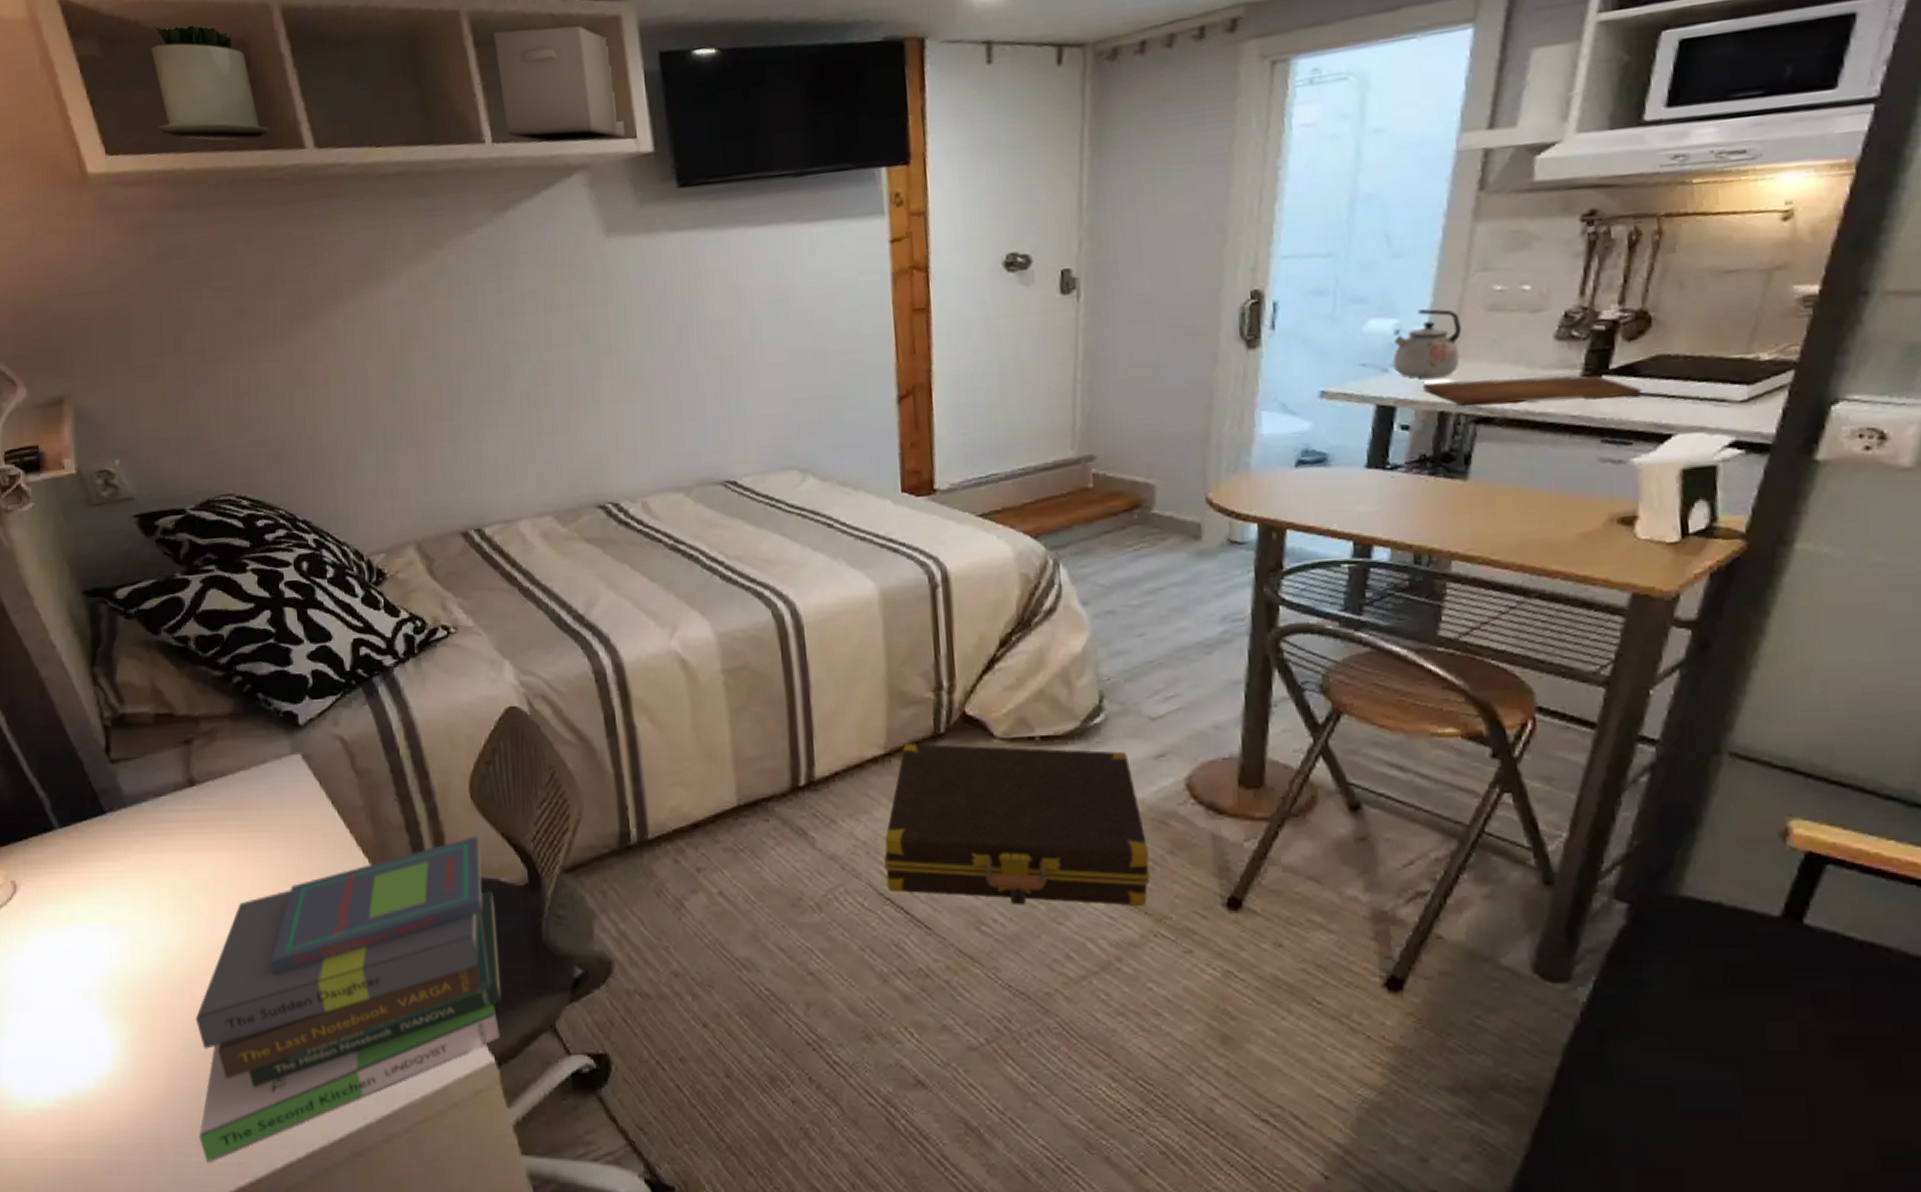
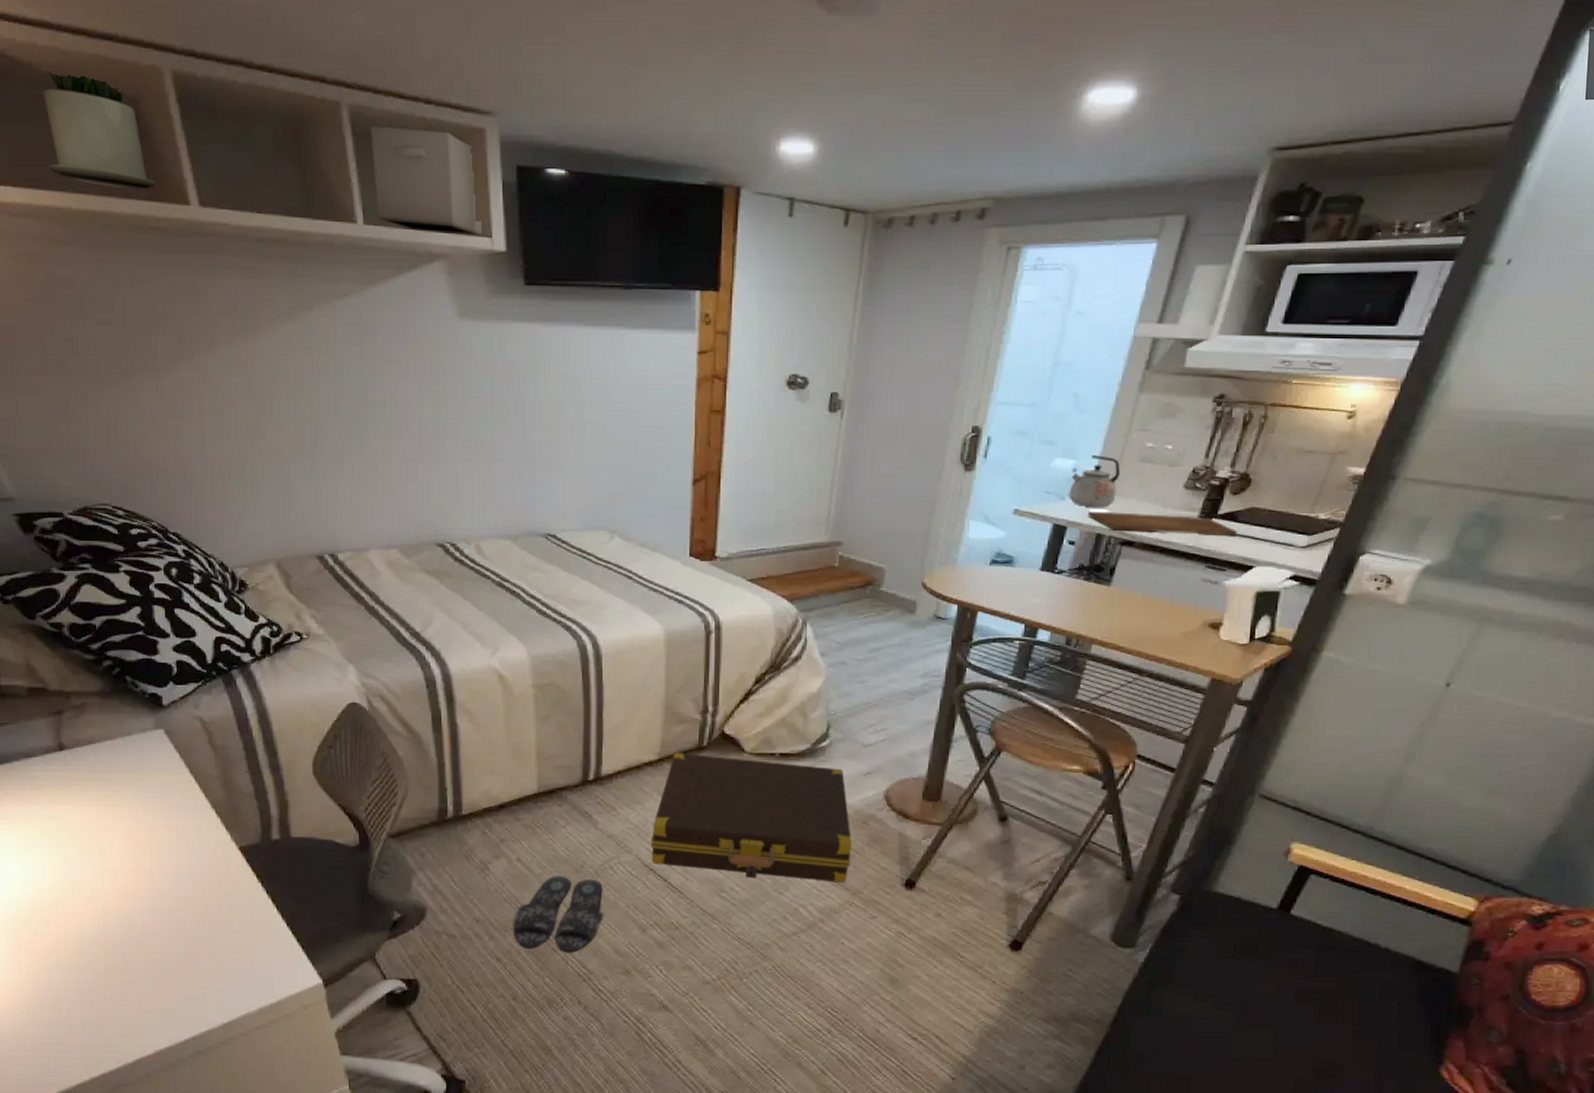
books: present [195,836,502,1162] -> none [58,805,331,1057]
slippers: none [720,912,834,1013] -> present [513,875,605,953]

